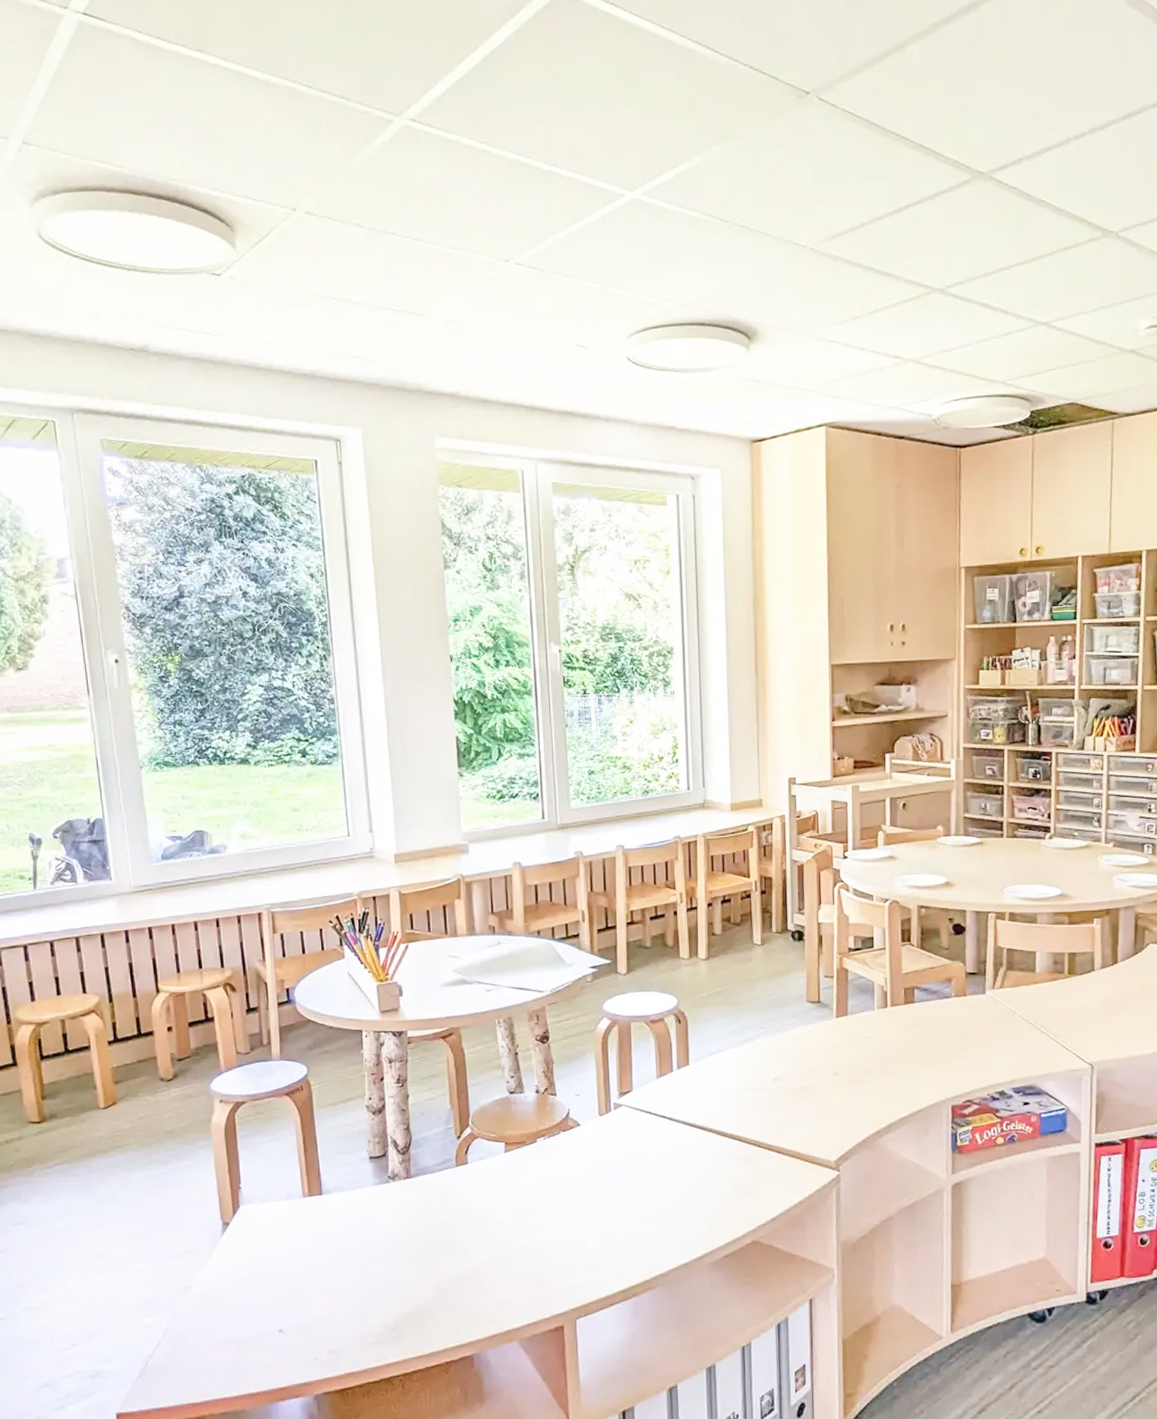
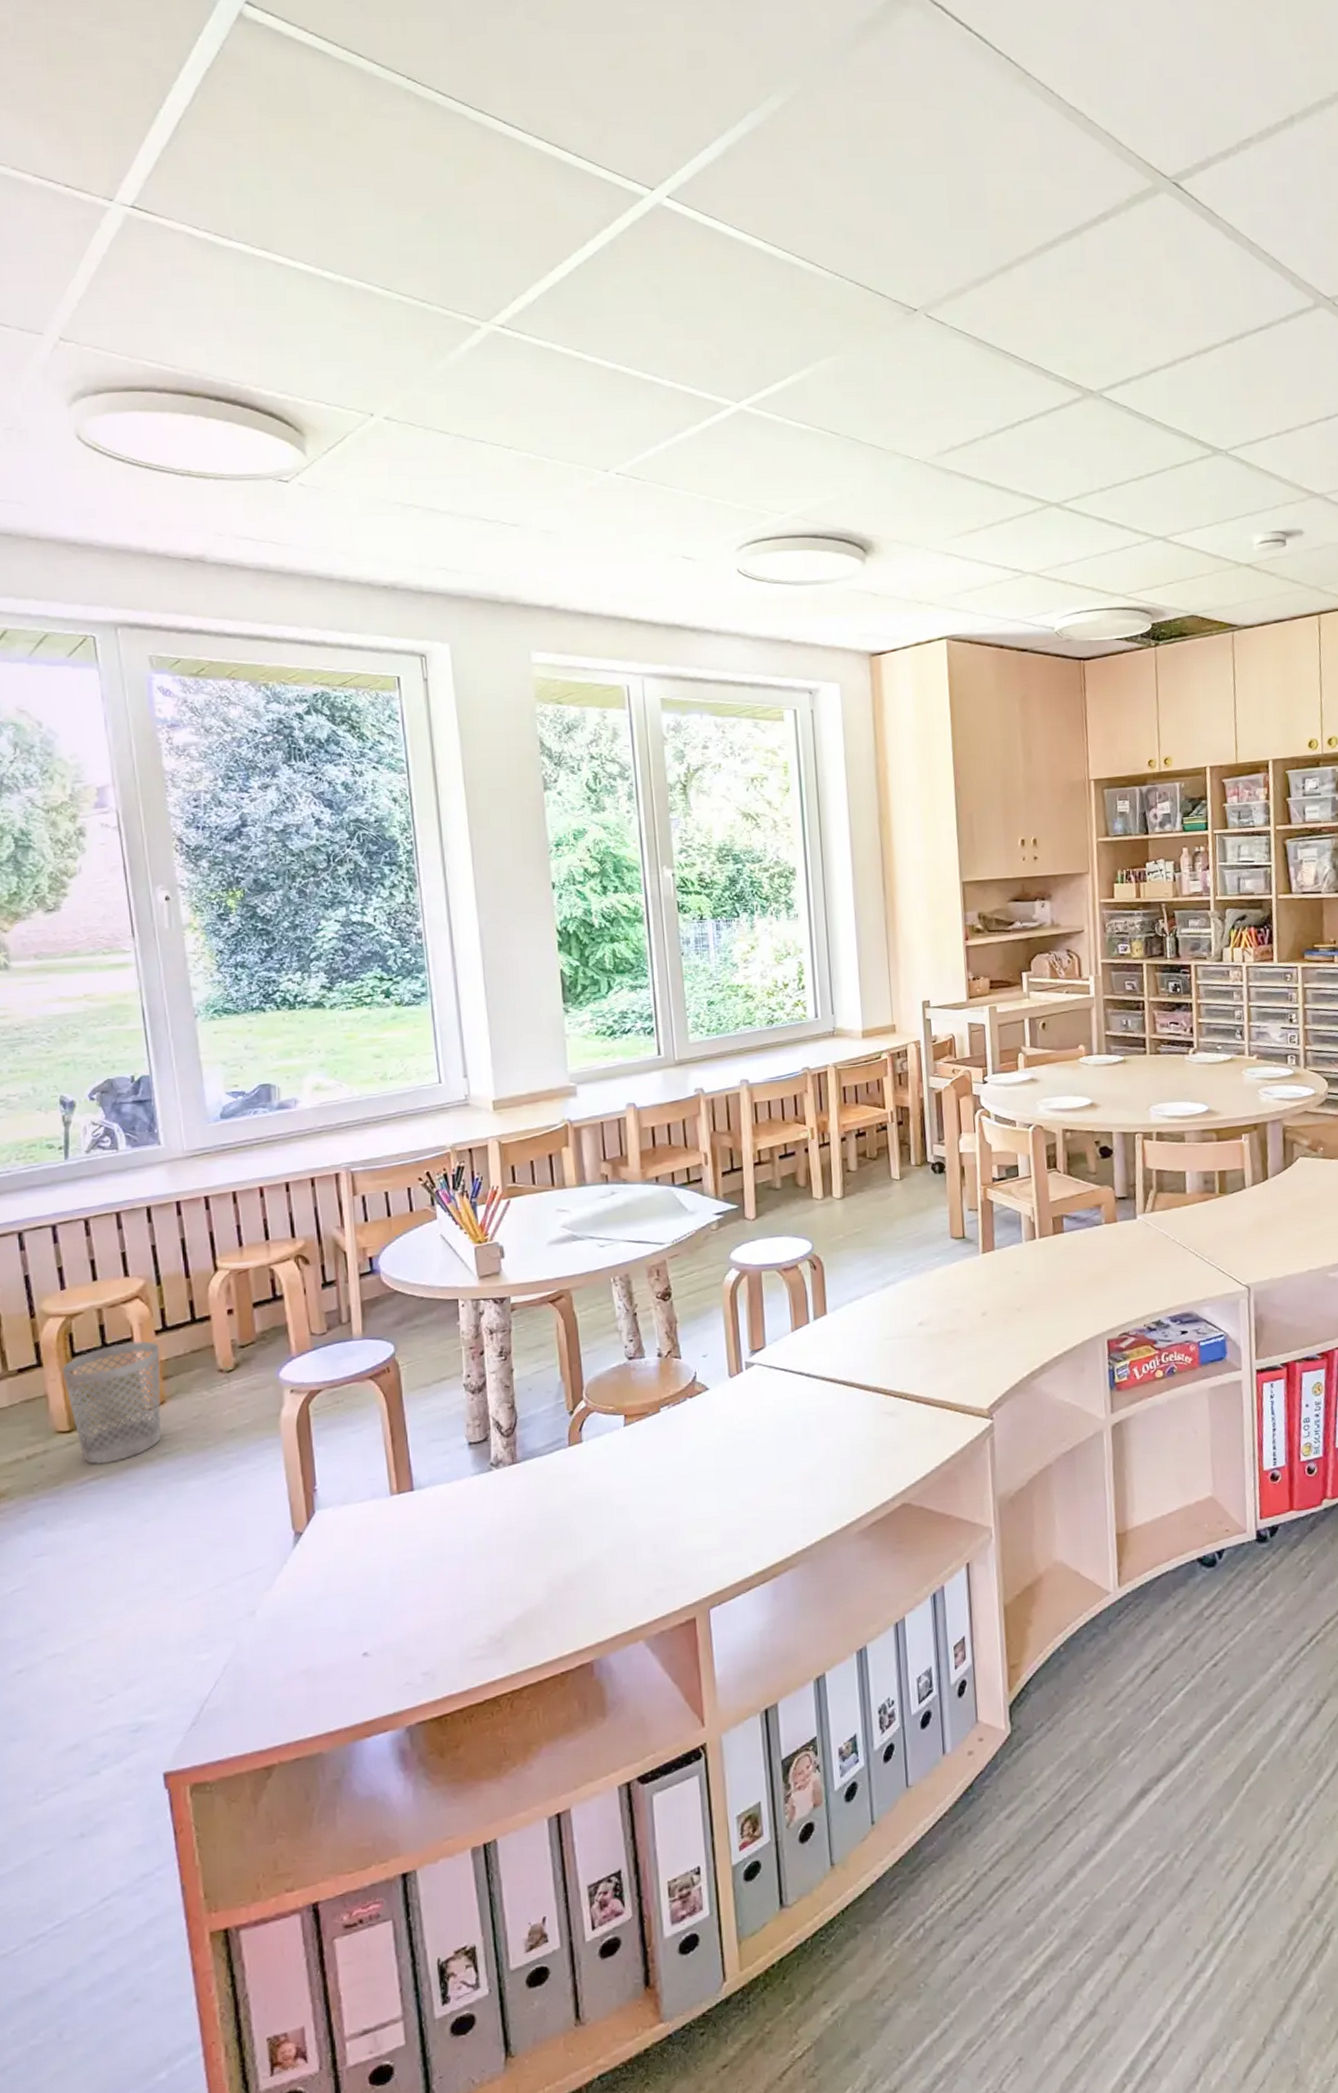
wastebasket: none [33,1050,114,1153] -> present [62,1341,162,1465]

